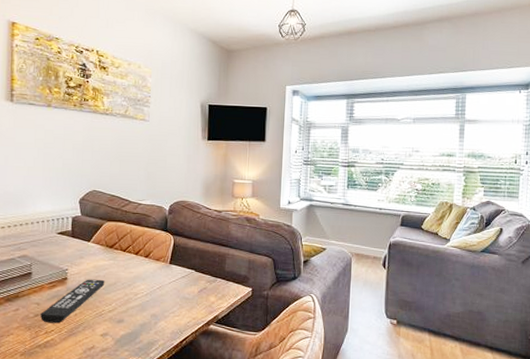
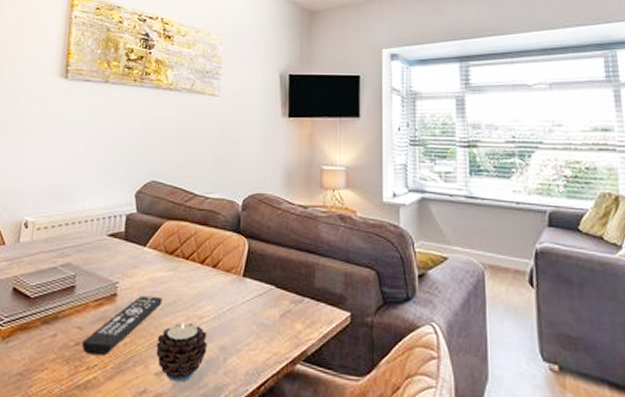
candle: none [101,297,142,340] -> present [156,322,207,382]

